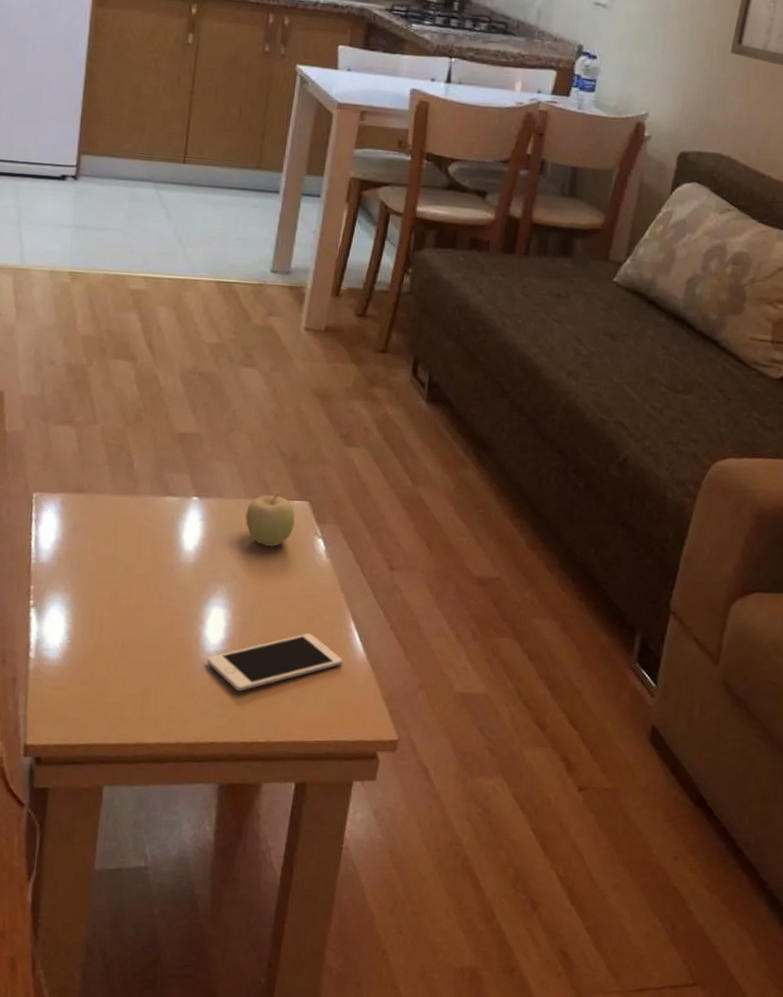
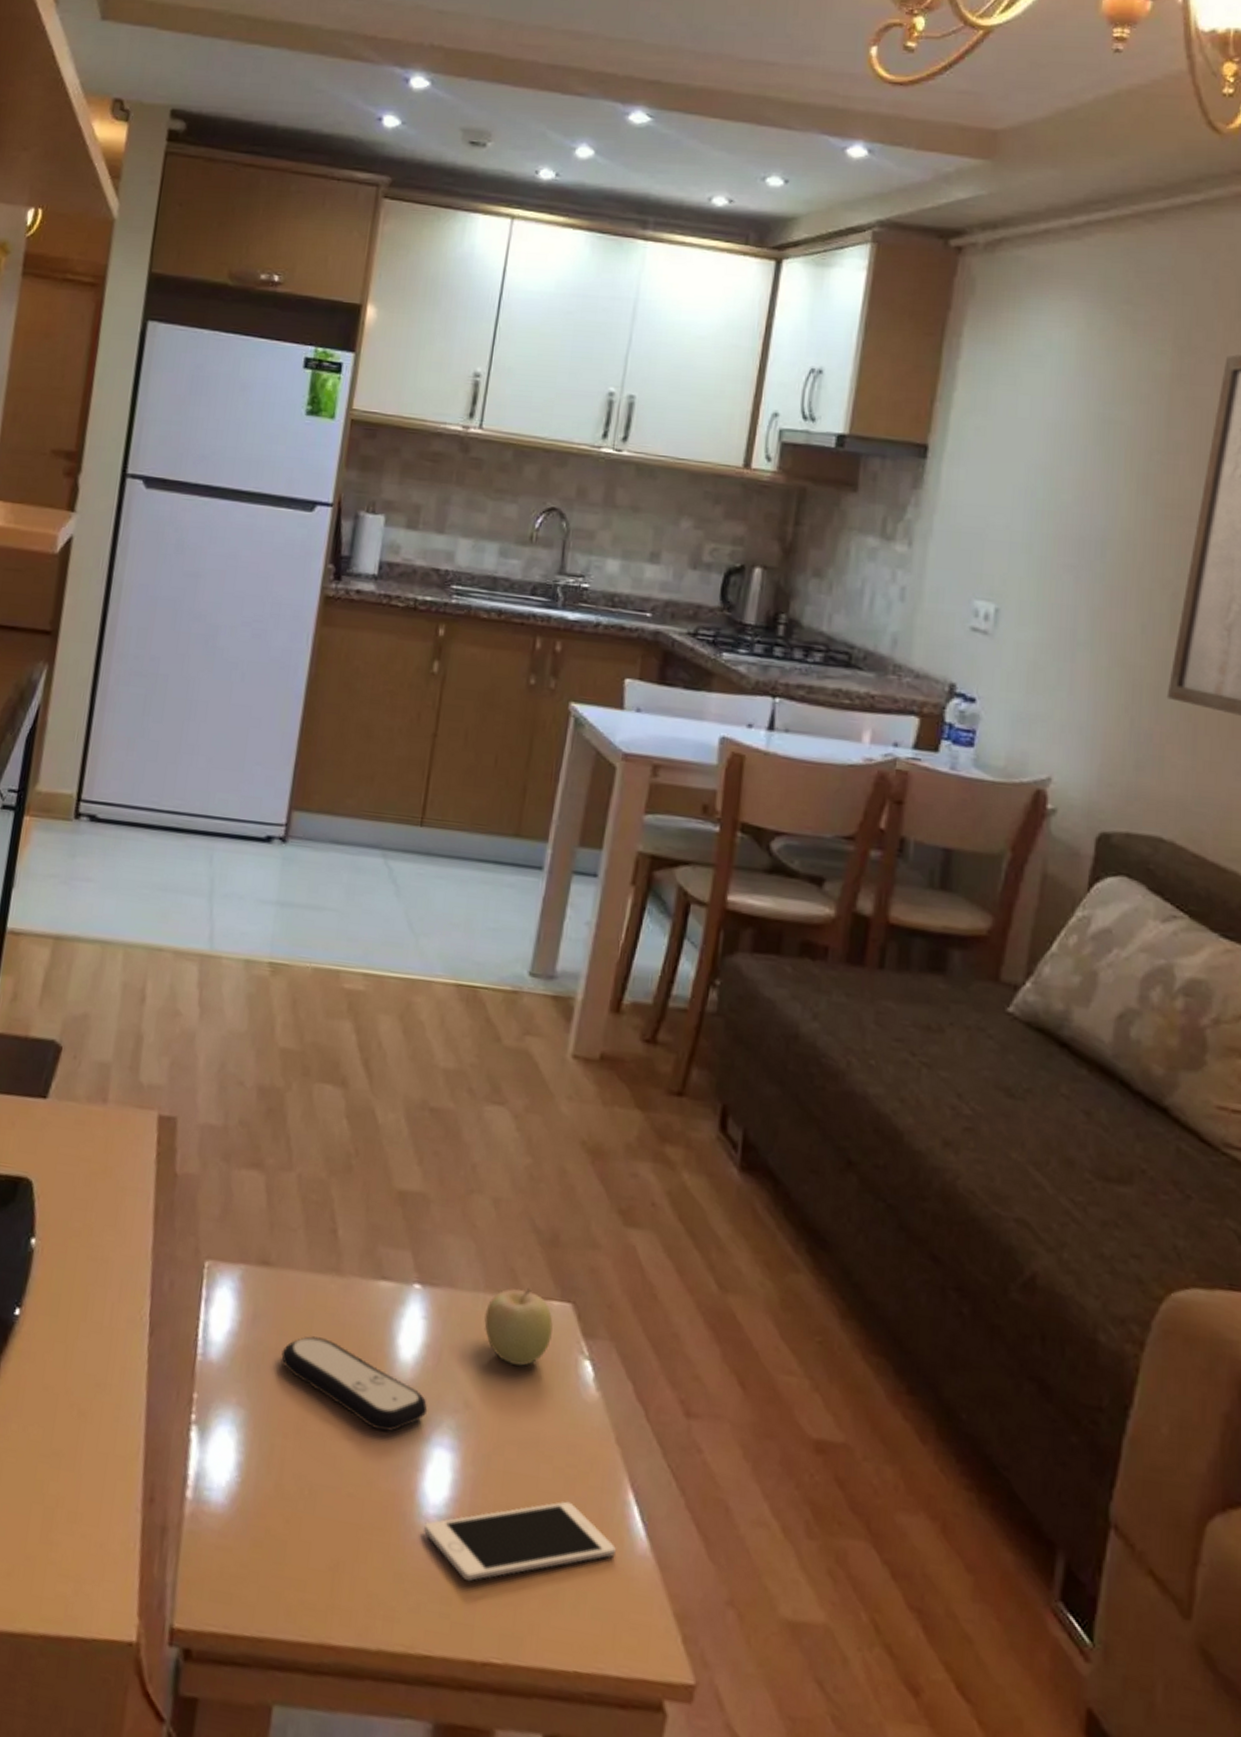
remote control: none [96,539,207,600] -> present [281,1336,428,1432]

